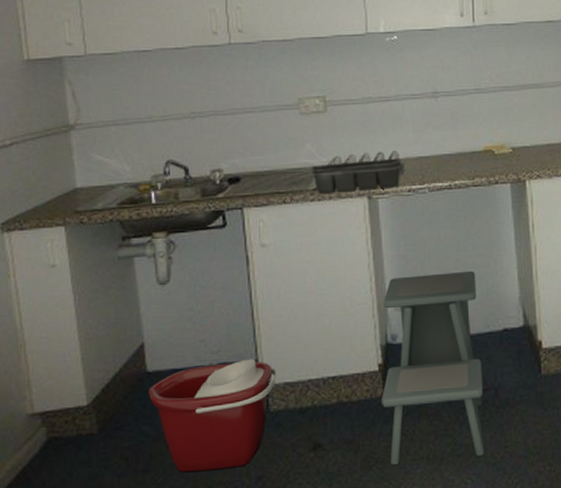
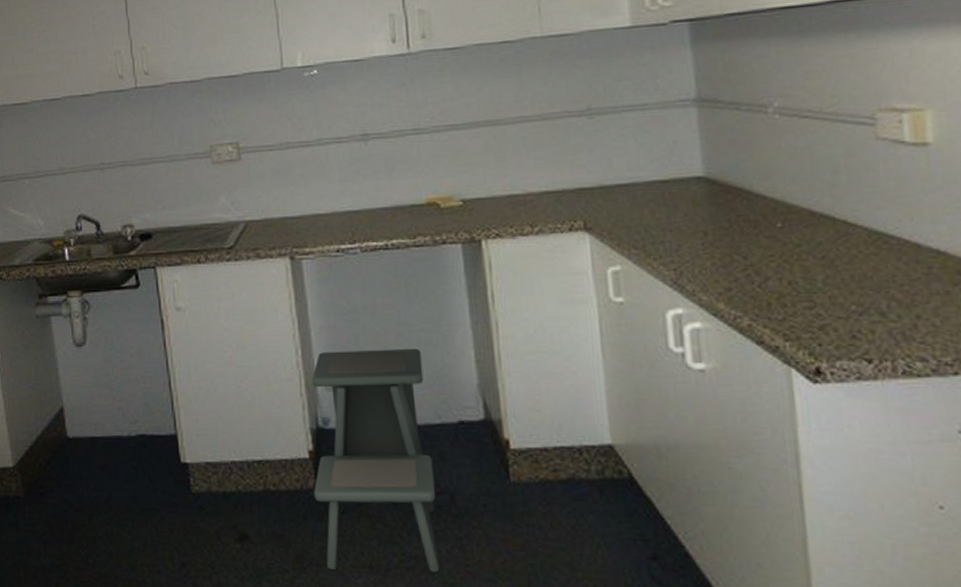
bucket: present [148,359,277,473] -> none [69,433,198,551]
dish rack: present [310,150,406,195] -> none [225,204,332,254]

